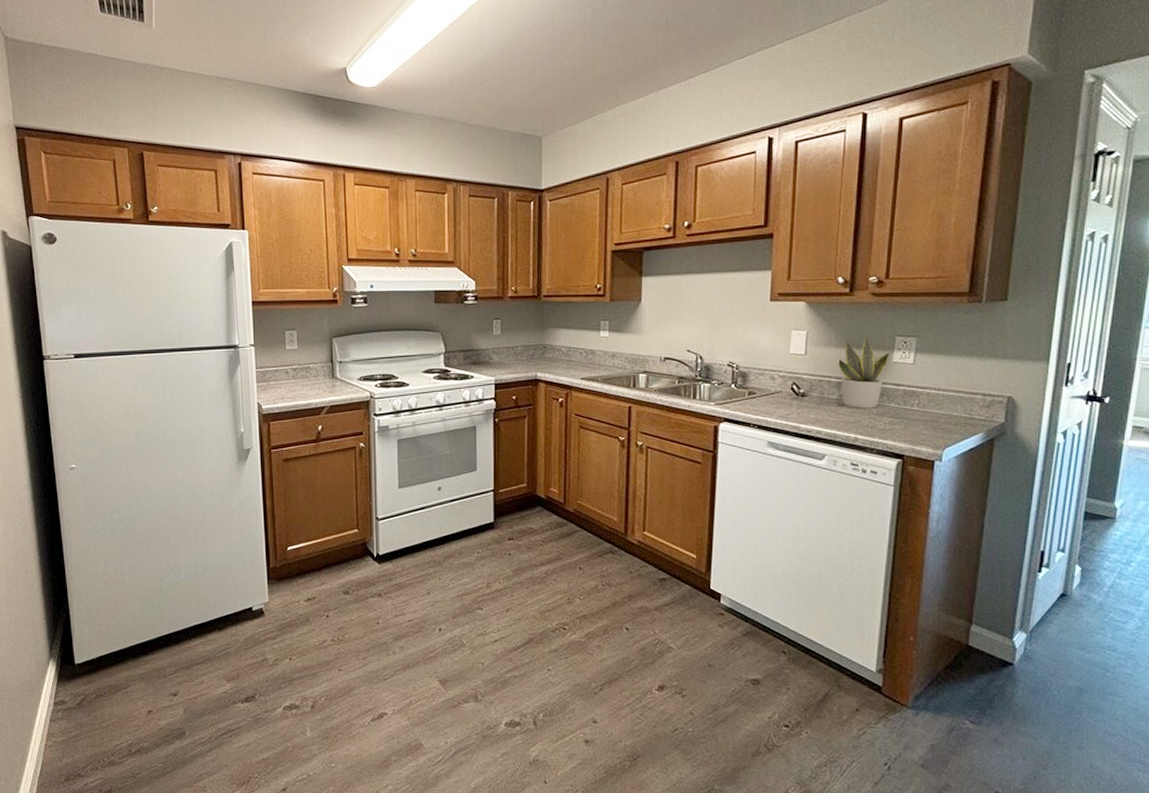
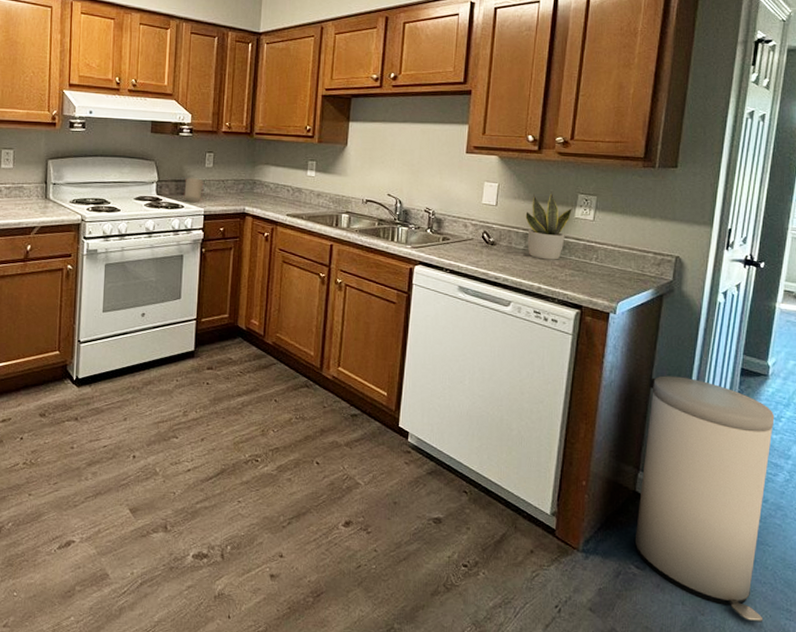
canister: none [467,344,499,373] -> present [178,175,210,203]
pedal bin: none [968,524,1124,775] -> present [634,375,775,622]

